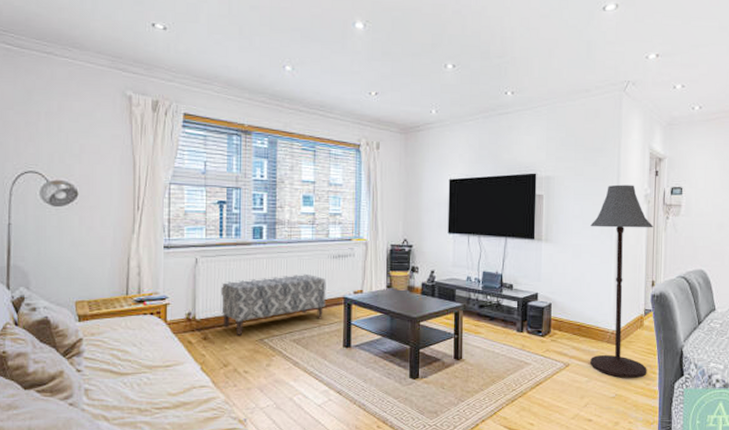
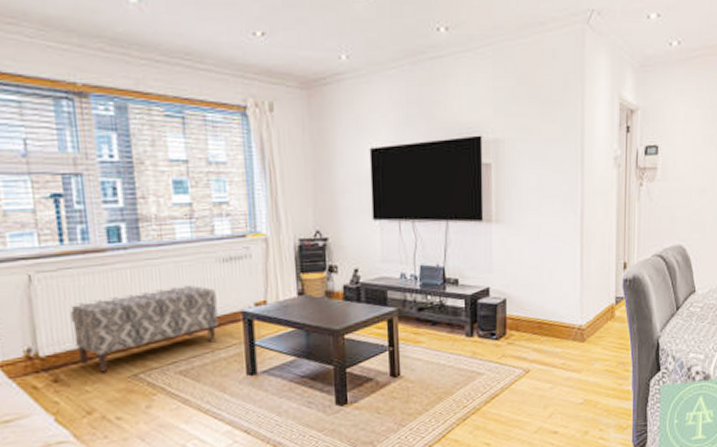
floor lamp: present [590,184,654,379] -> none [550,145,625,381]

